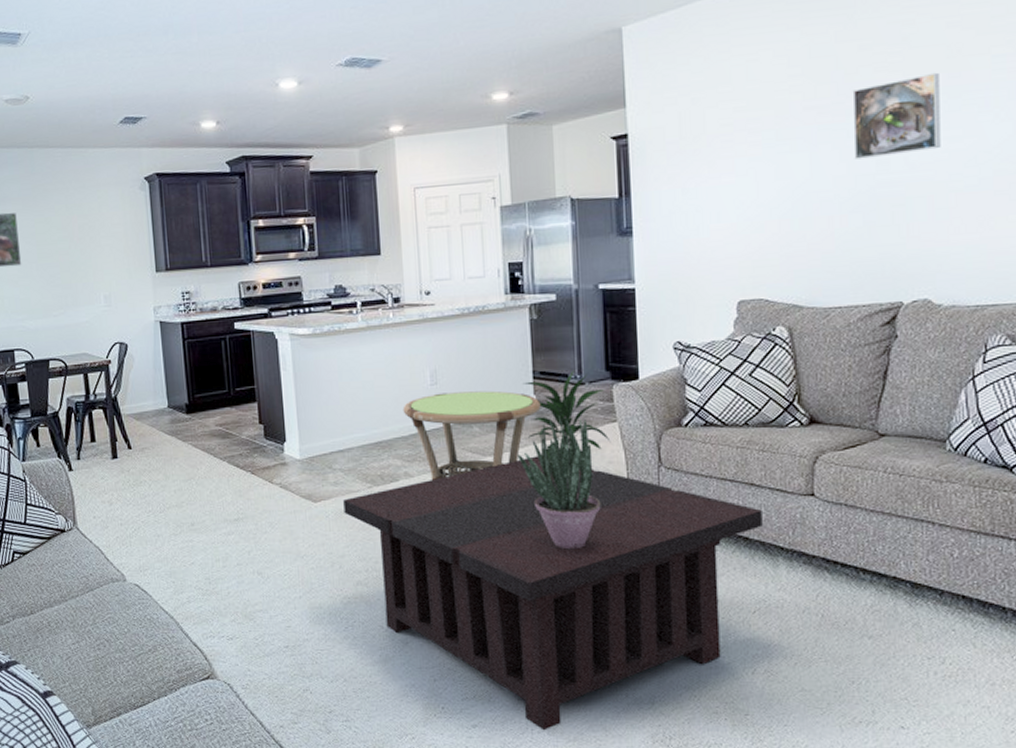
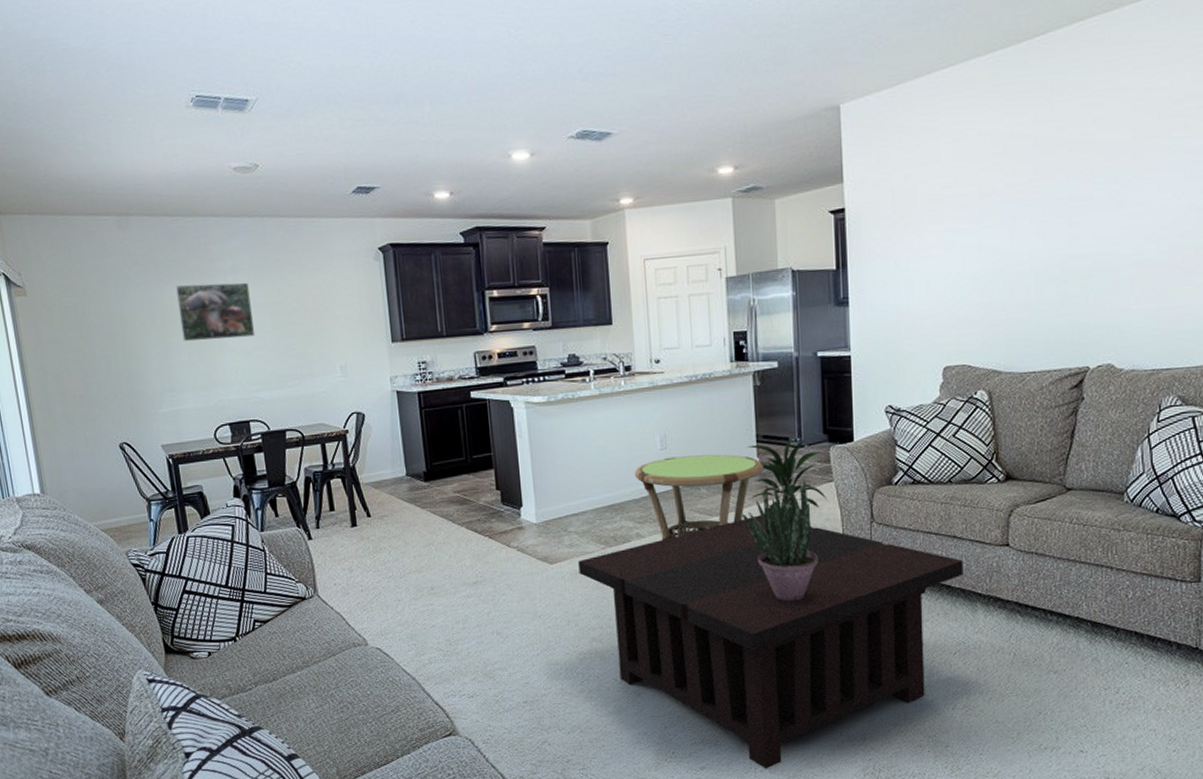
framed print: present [852,72,941,160] -> none [1048,153,1125,234]

